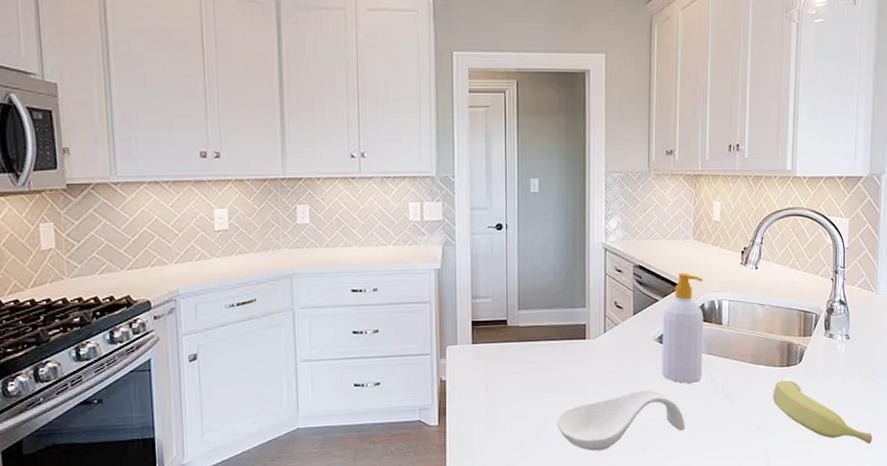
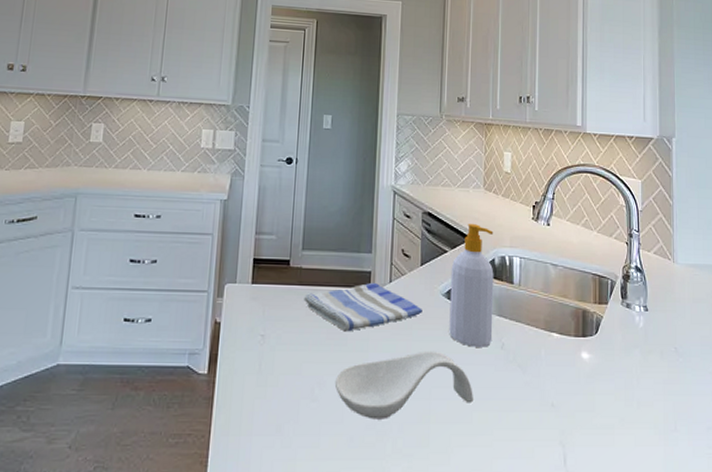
dish towel: none [523,333,636,379] -> present [303,282,422,332]
banana: present [772,380,873,445] -> none [568,353,679,438]

